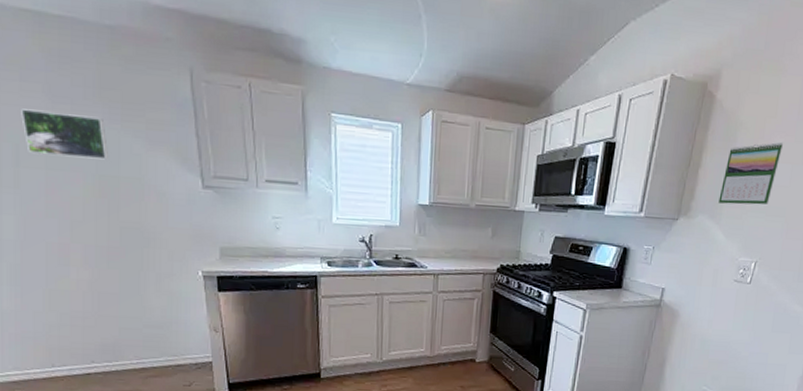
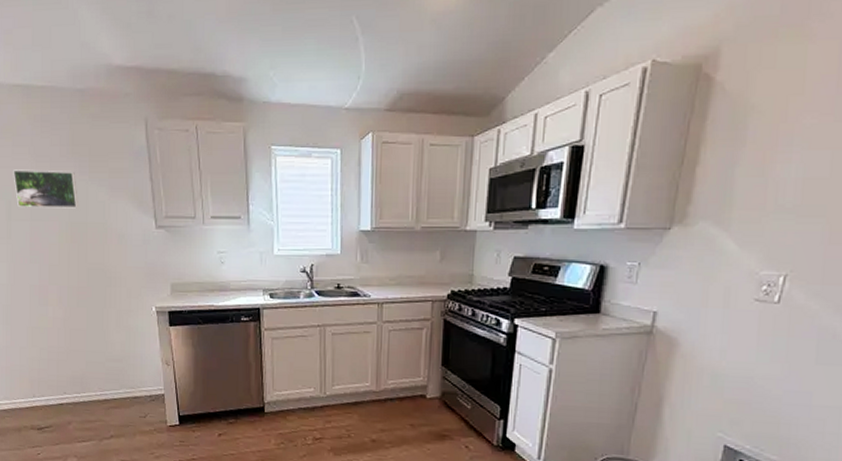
calendar: present [718,142,784,205] -> none [726,125,818,206]

